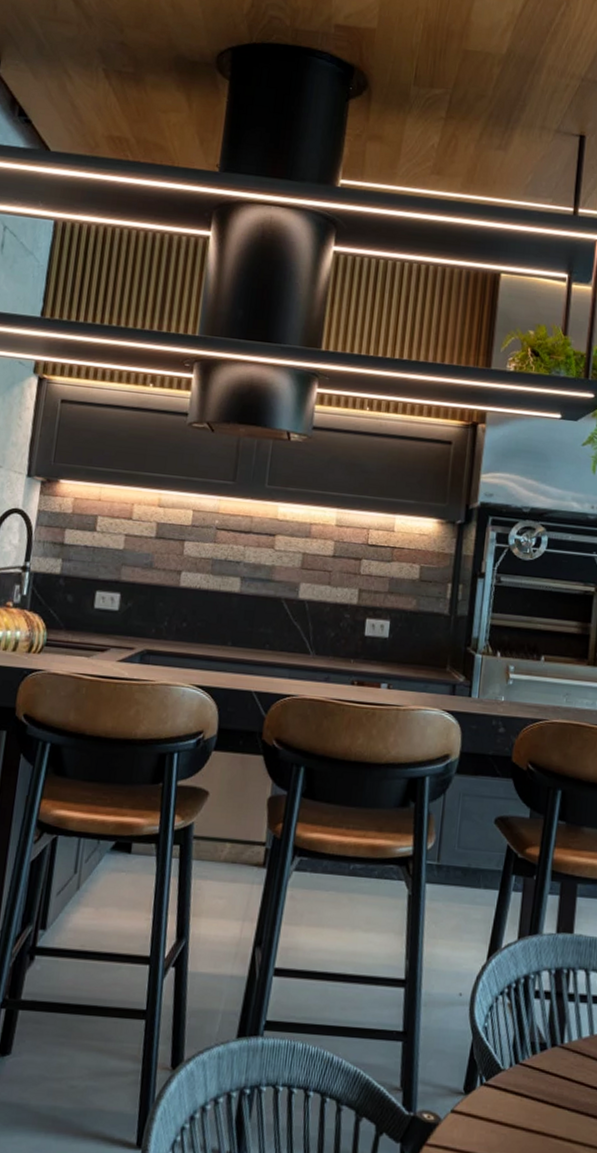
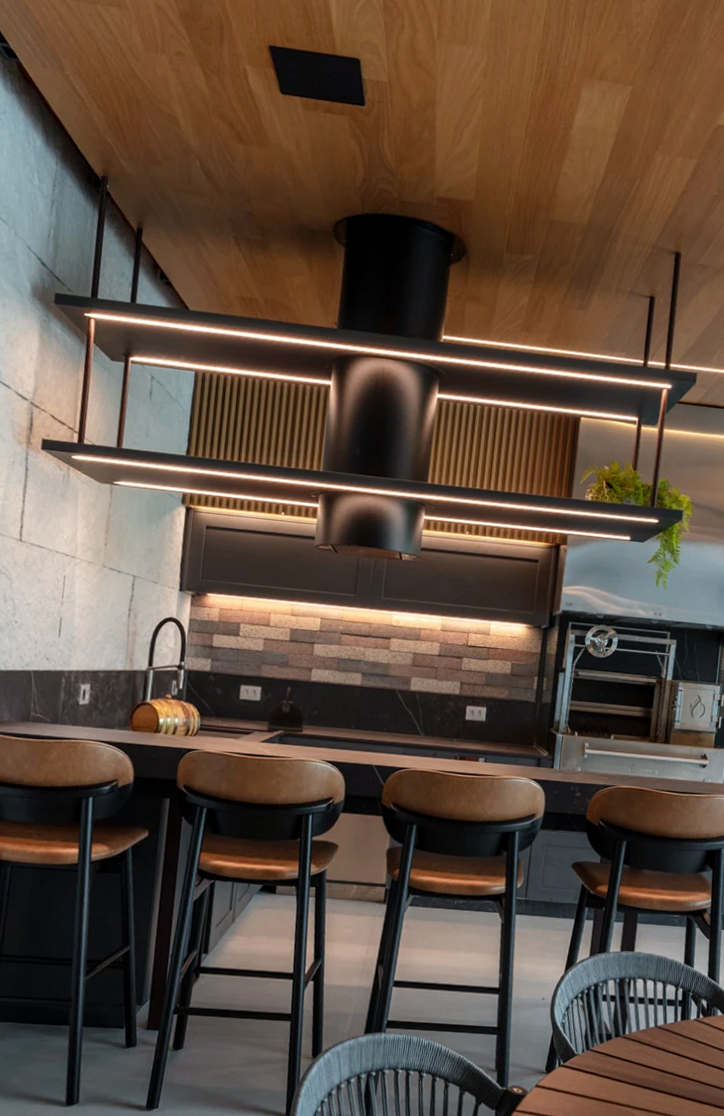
kettle: none [124,593,171,651] -> present [266,687,304,734]

